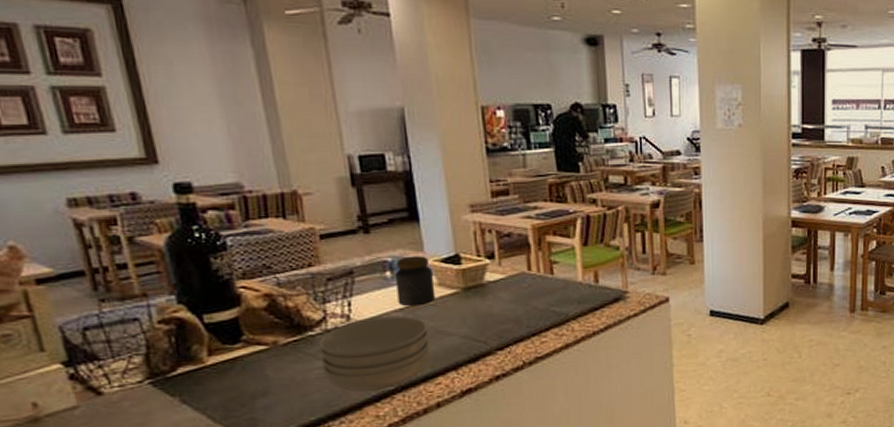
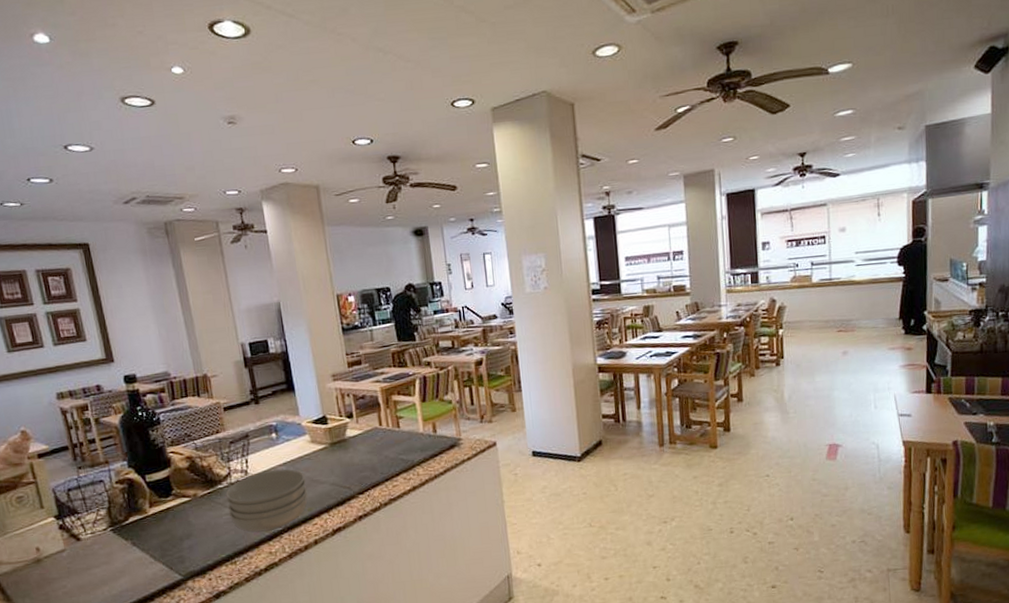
jar: present [395,256,436,307] -> none [279,419,310,461]

